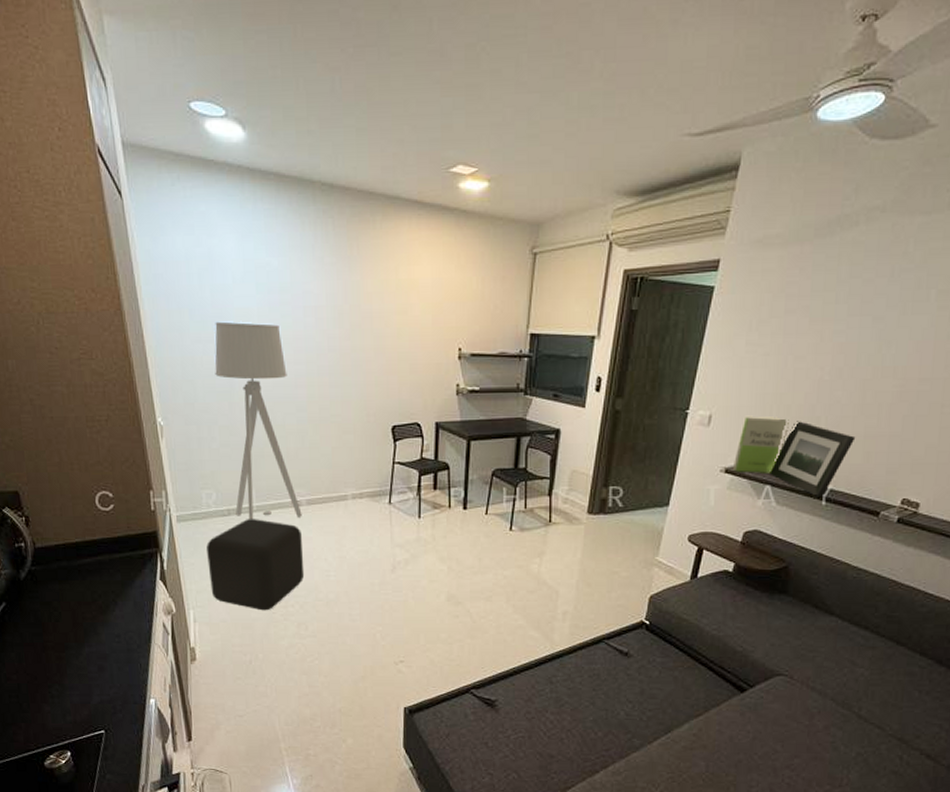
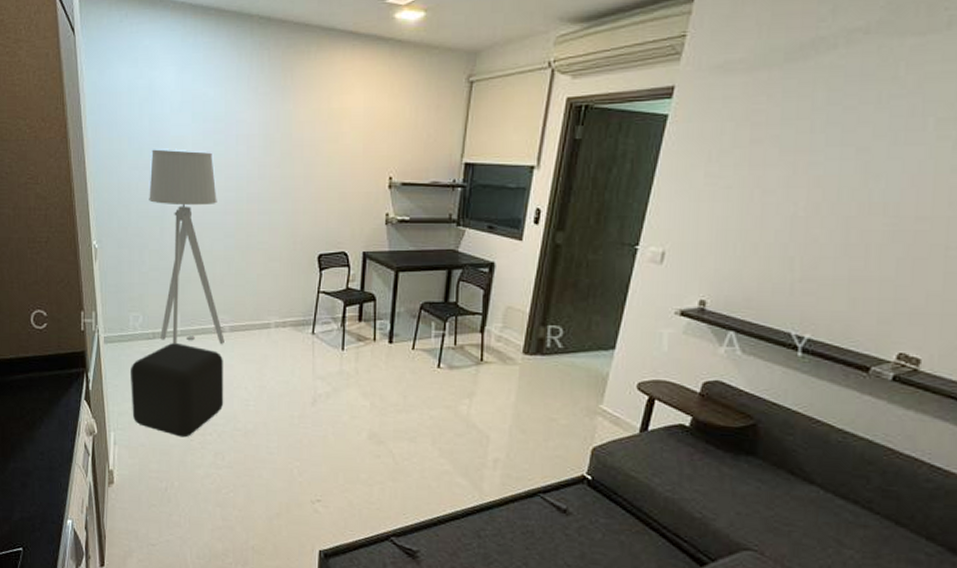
book: present [732,417,789,473] -> none [689,255,756,318]
picture frame: present [769,421,856,498] -> none [733,261,838,348]

